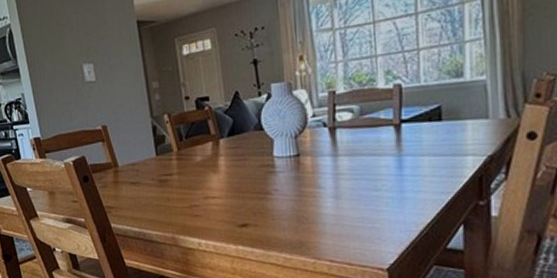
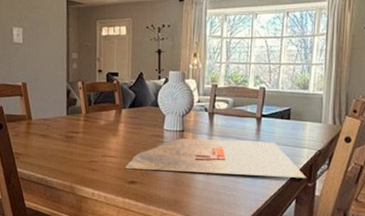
placemat: none [232,153,476,211] -> present [125,138,307,178]

